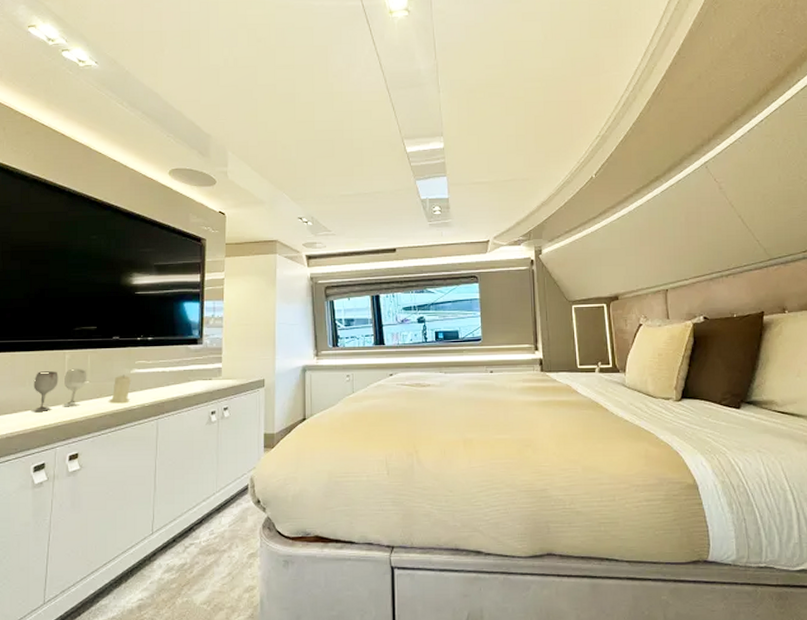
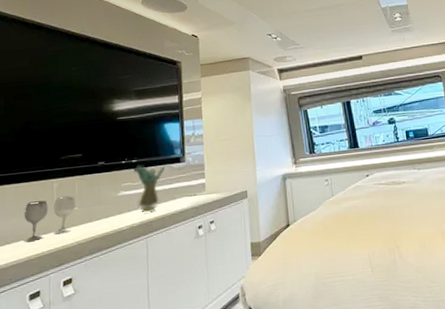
candle: present [108,375,132,404] -> none [97,198,119,227]
vase: none [150,342,181,393] -> present [134,164,165,213]

